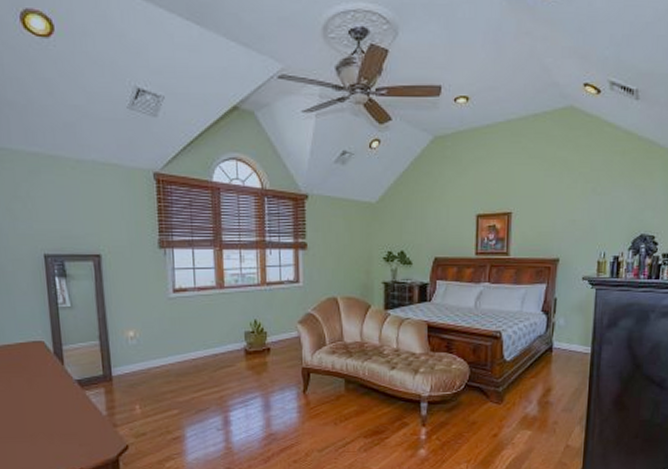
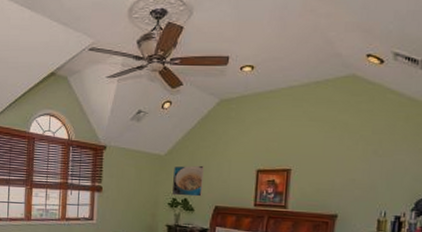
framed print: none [388,212,420,248] -> present [172,165,204,197]

